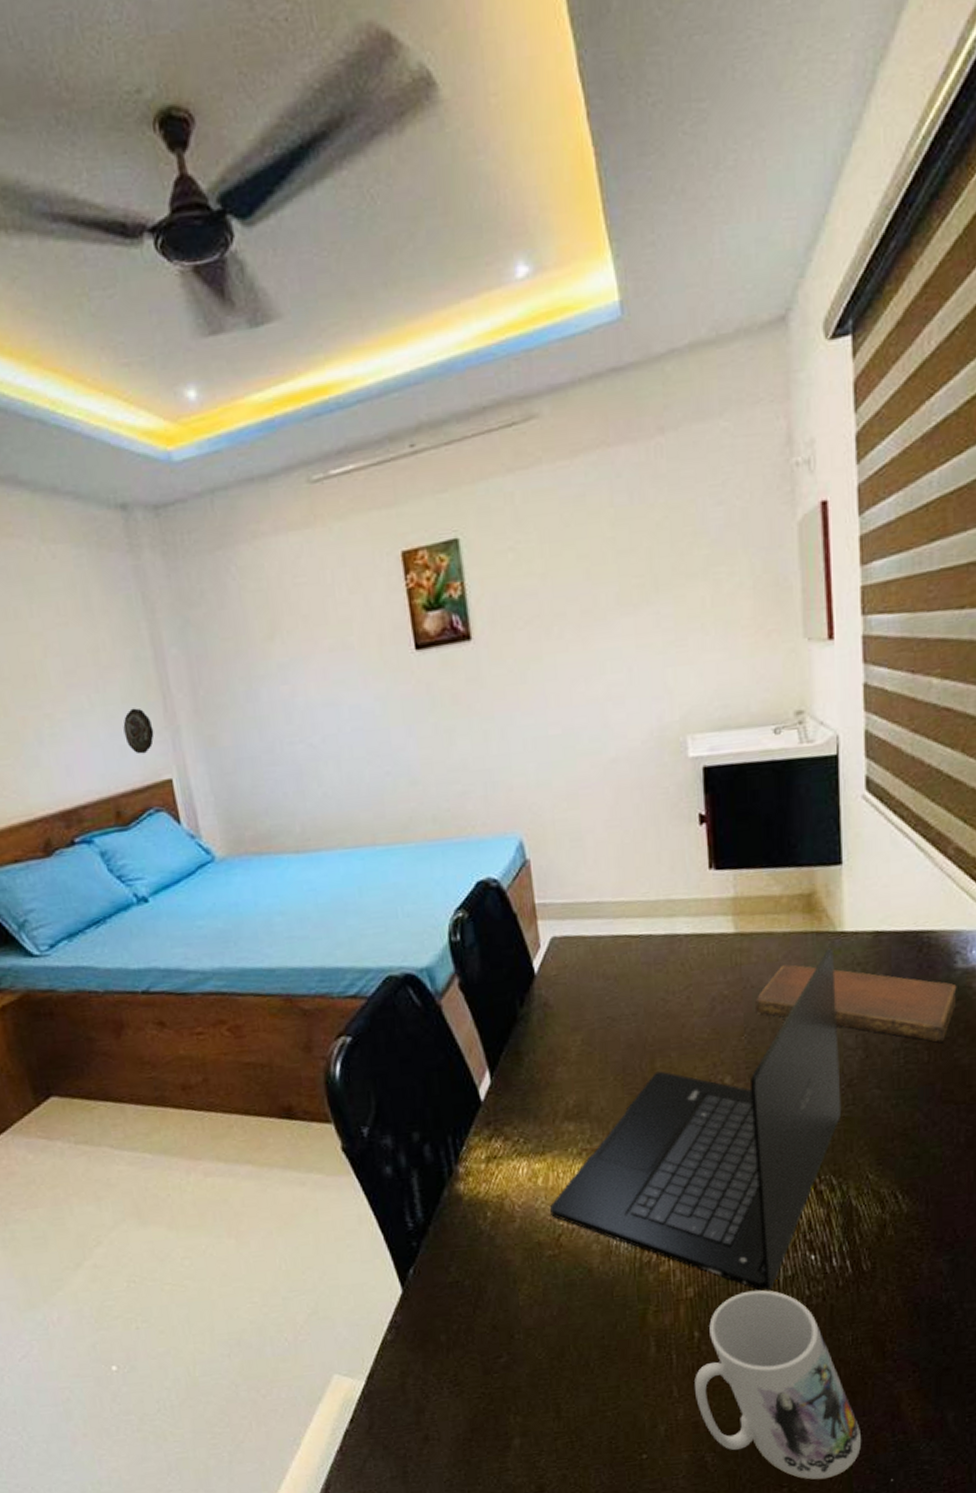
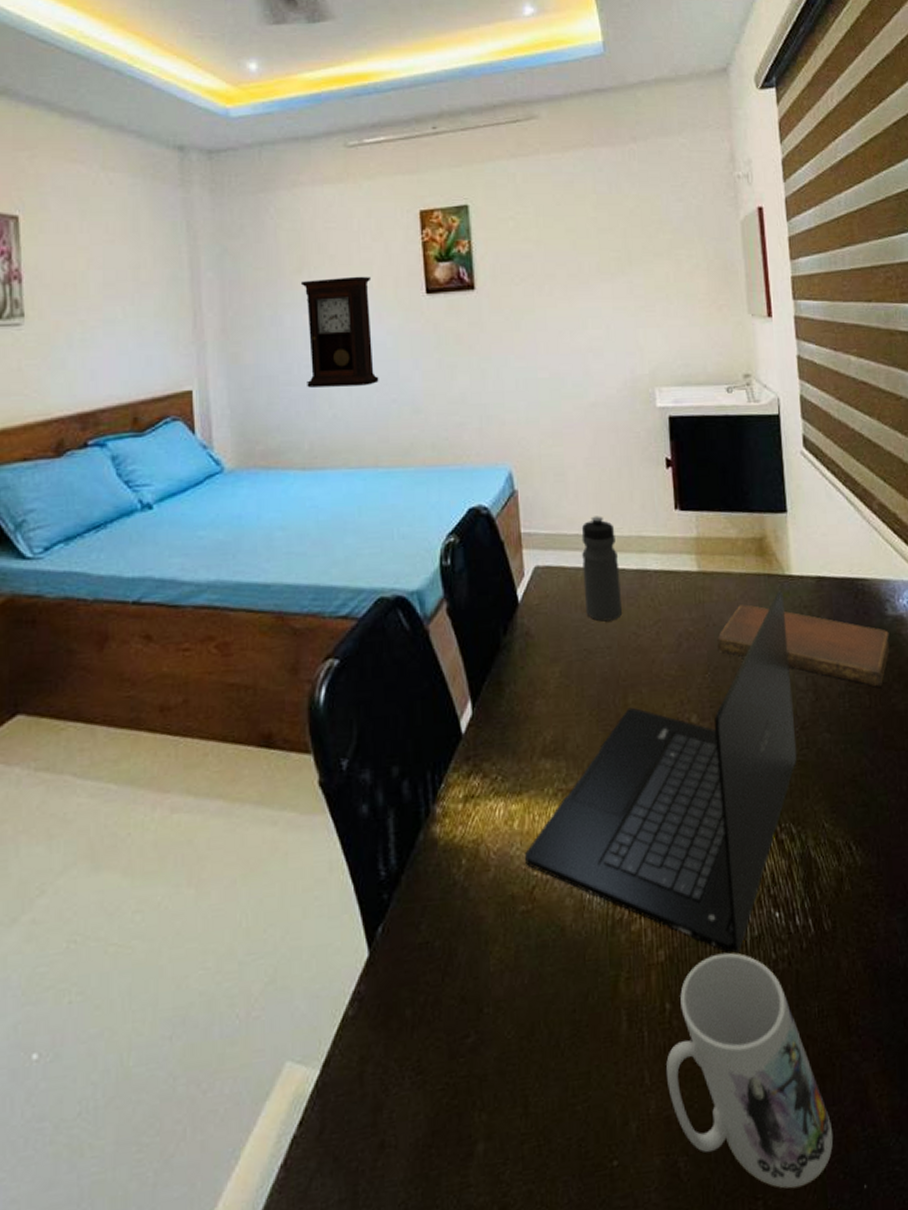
decorative plate: present [123,708,154,754] -> none [152,322,181,365]
pendulum clock: none [273,636,370,766] -> present [300,276,379,388]
water bottle: none [602,881,648,989] -> present [581,516,622,622]

